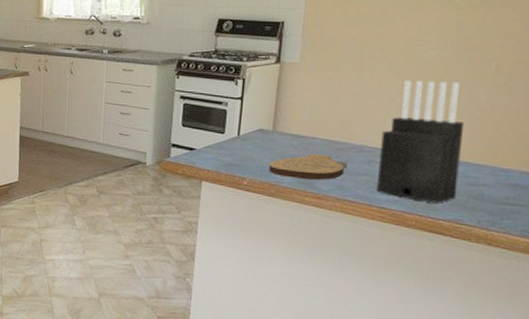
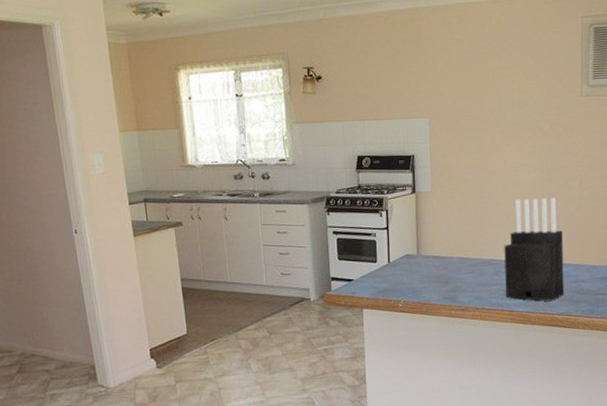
cutting board: present [269,153,347,180] -> none [418,271,481,296]

